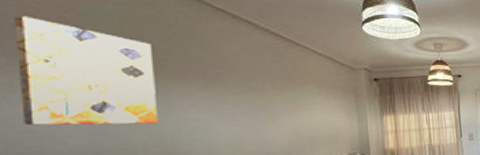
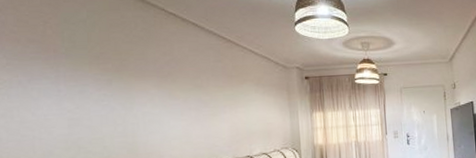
wall art: present [14,15,159,126] -> none [12,22,122,117]

